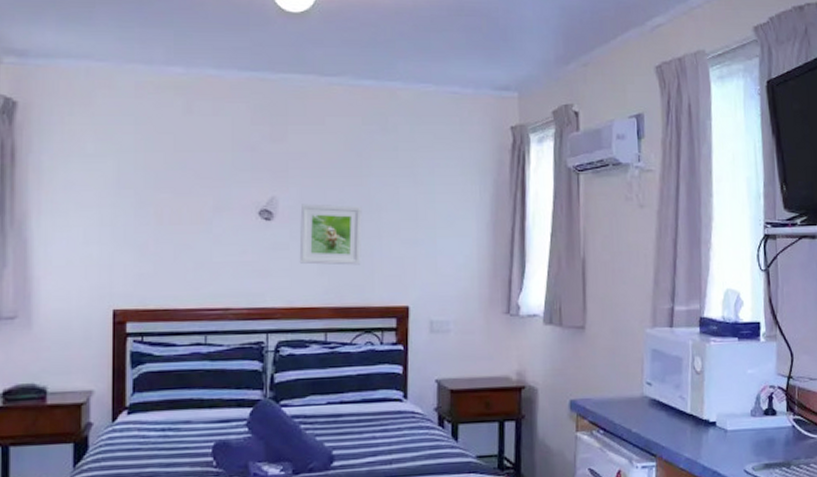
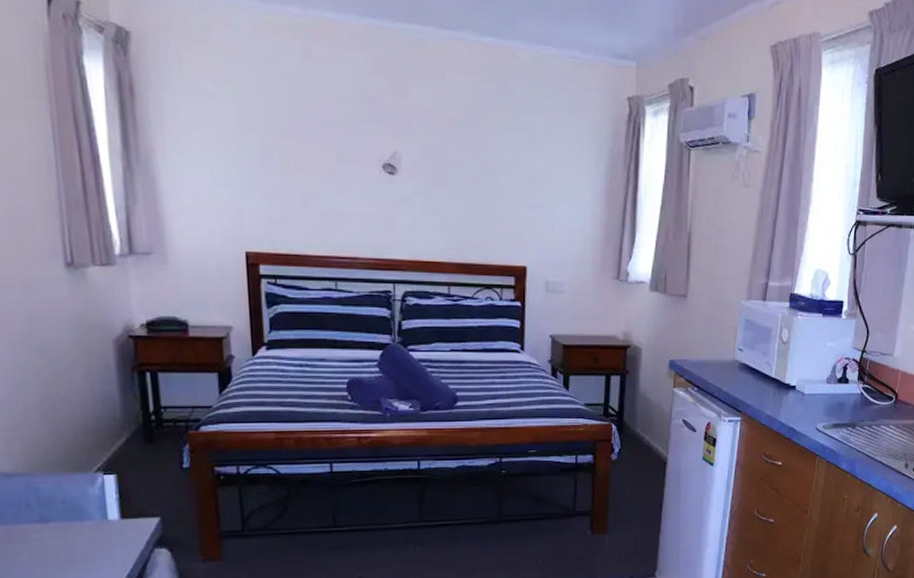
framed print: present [299,204,362,265] -> none [422,160,483,224]

